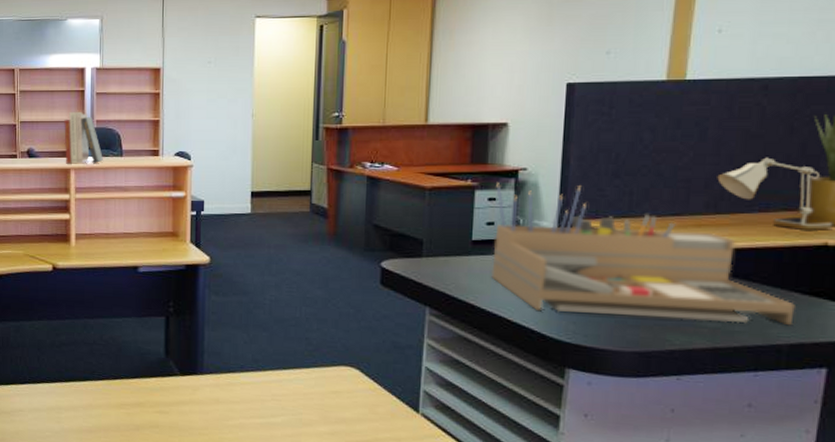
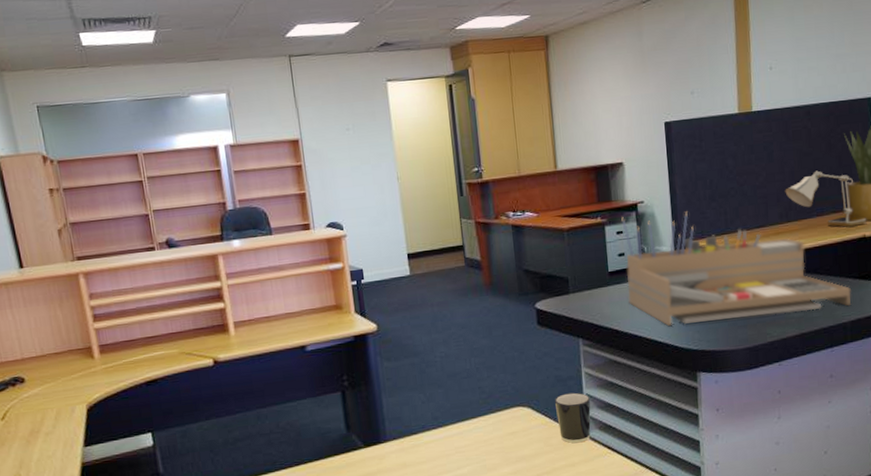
books: present [64,111,103,164] -> none [203,192,252,250]
mug: none [387,362,430,418] -> present [554,392,591,443]

